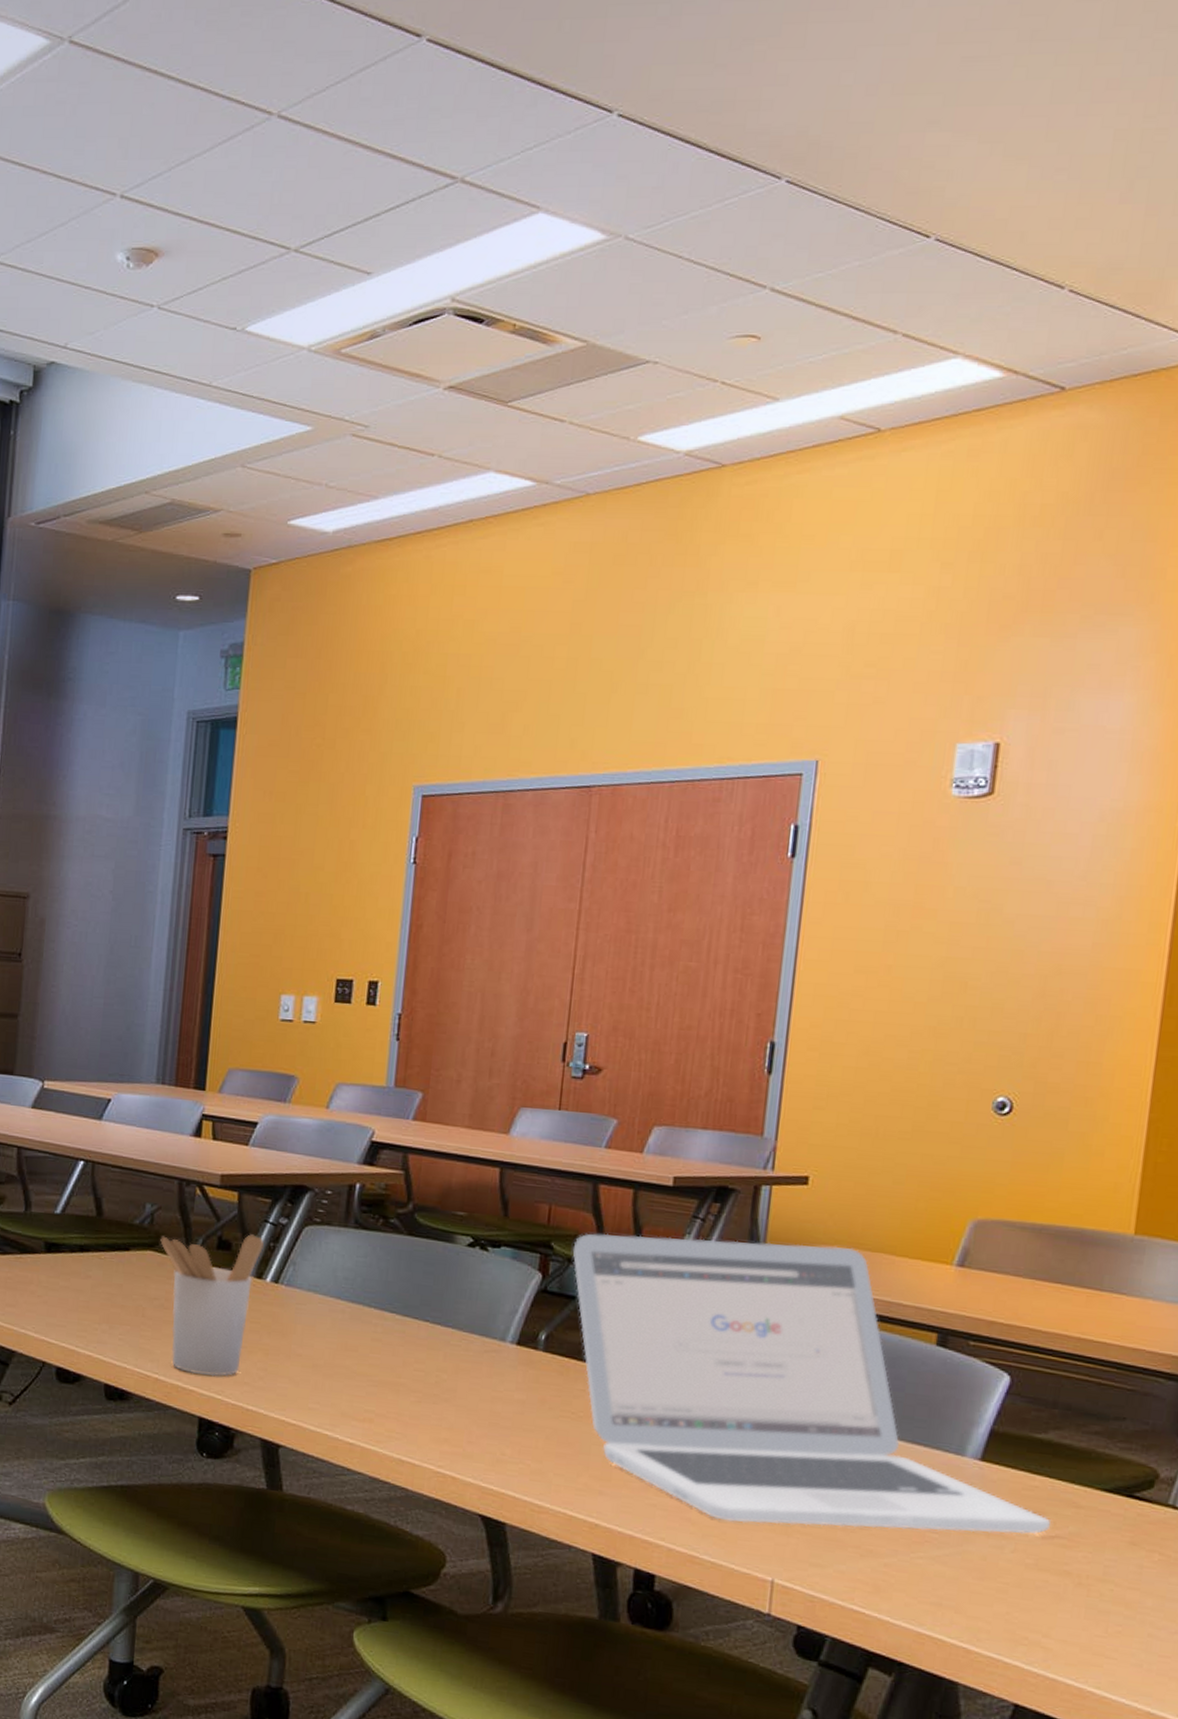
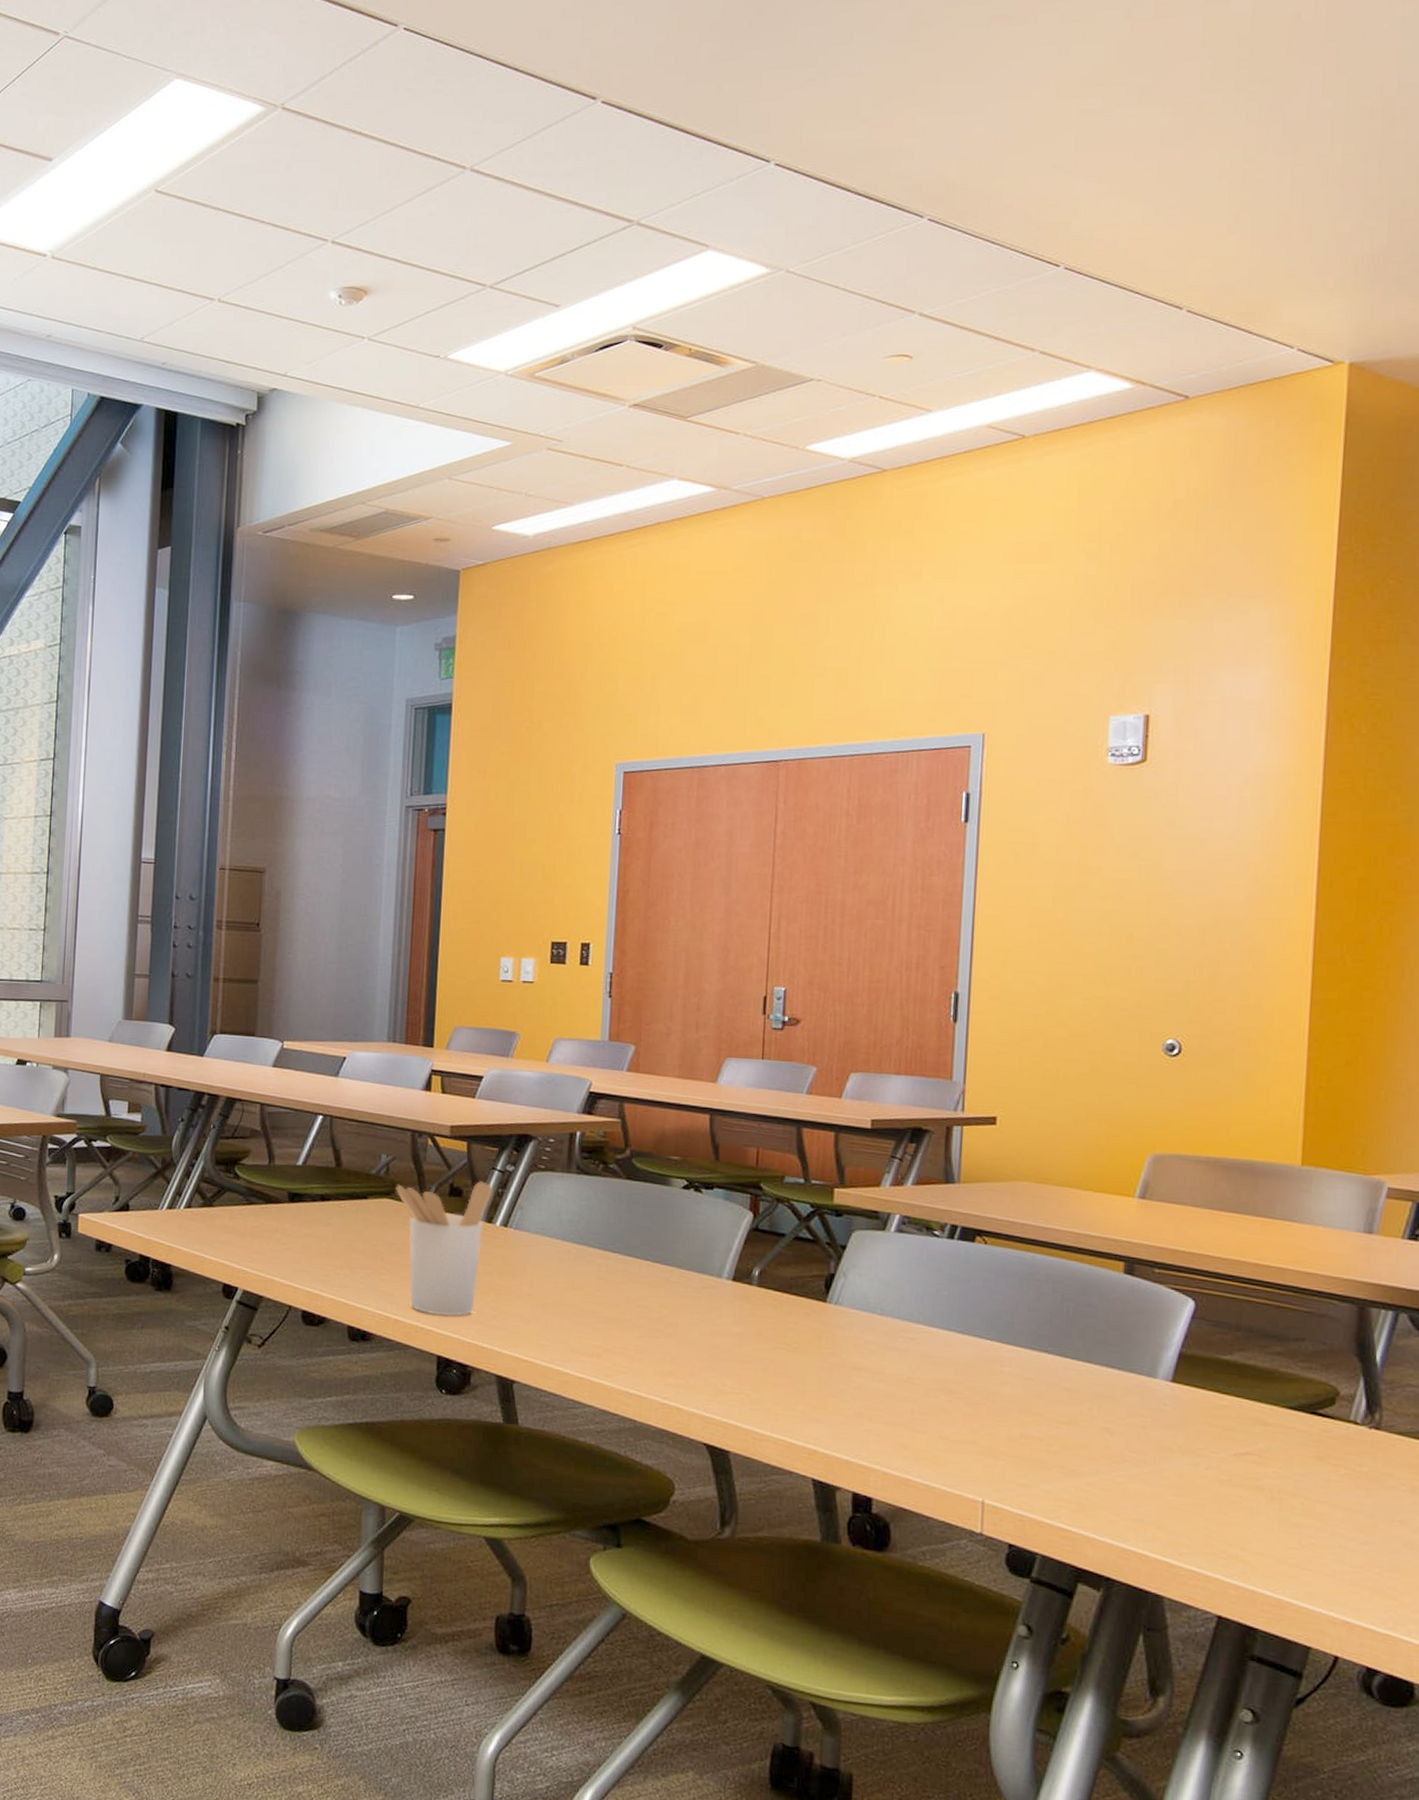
laptop: present [572,1233,1052,1535] -> none [780,1174,1242,1452]

